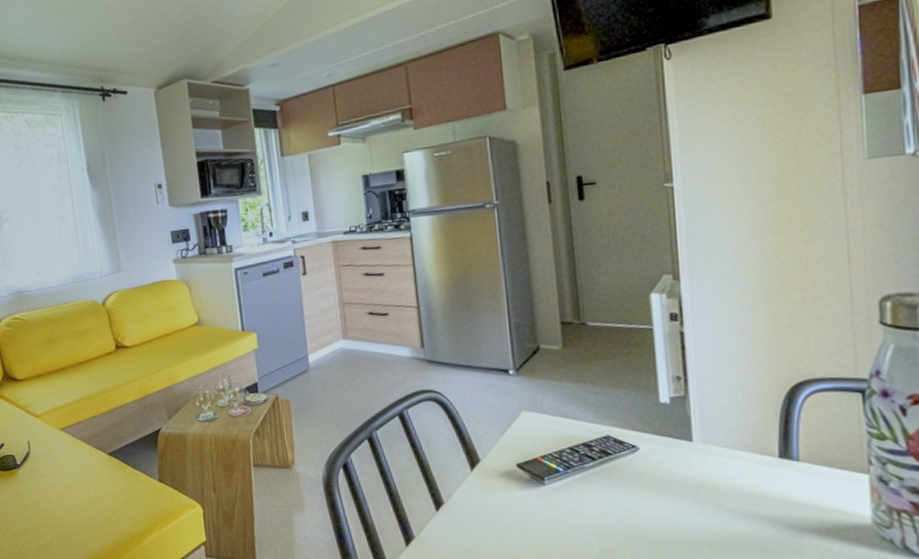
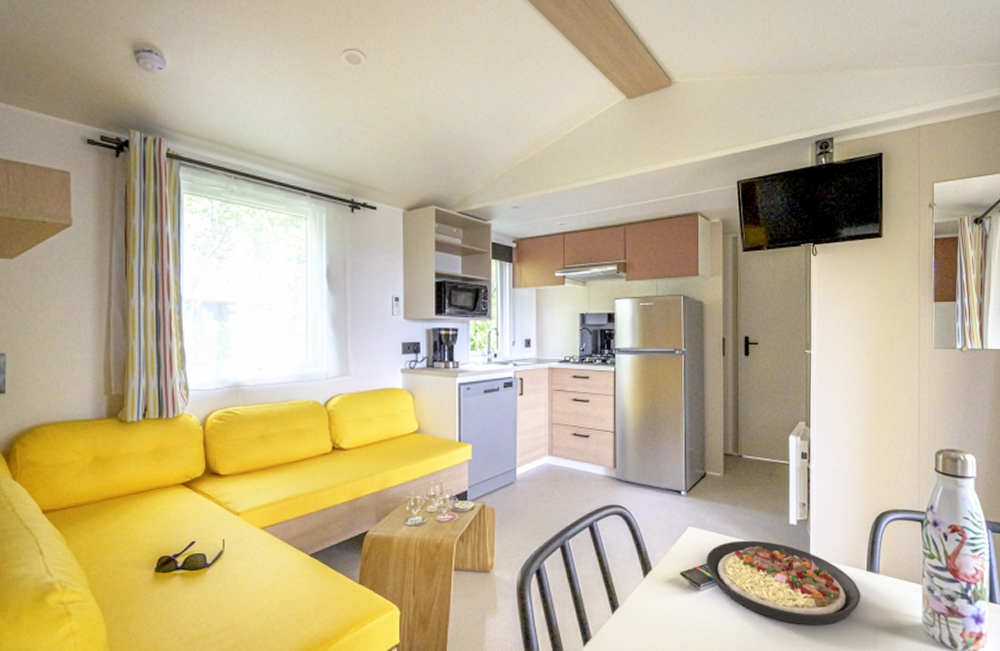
plate: none [549,424,773,526] -> present [706,540,861,625]

